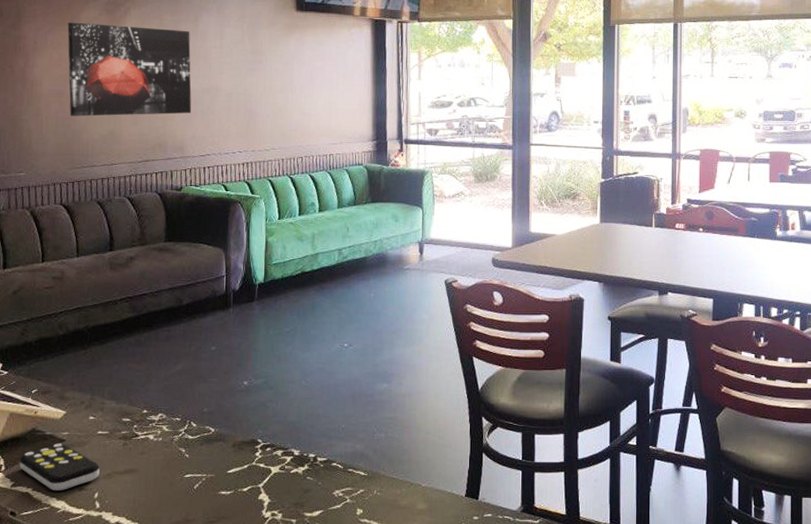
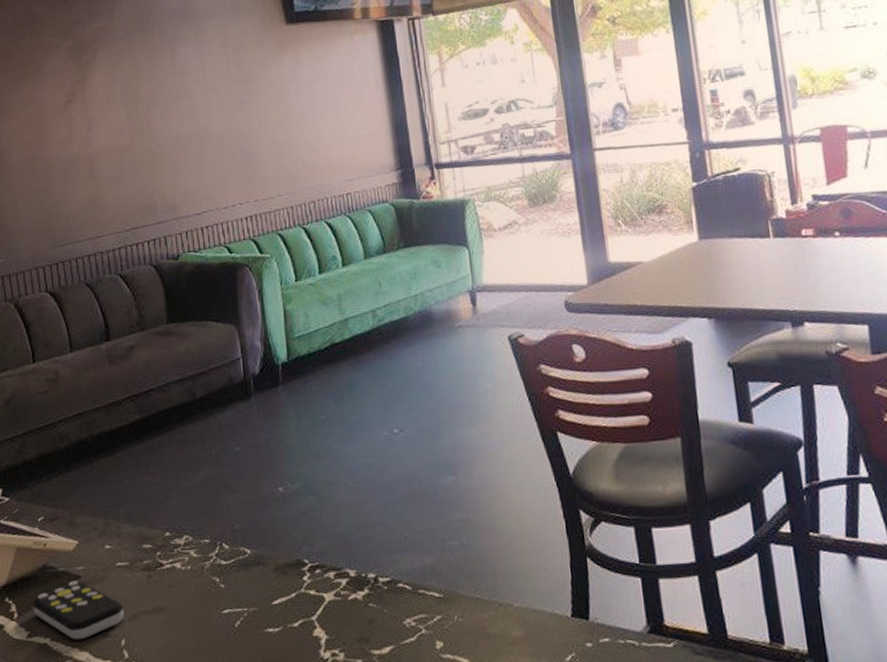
wall art: present [67,22,192,117] -> none [31,66,180,186]

